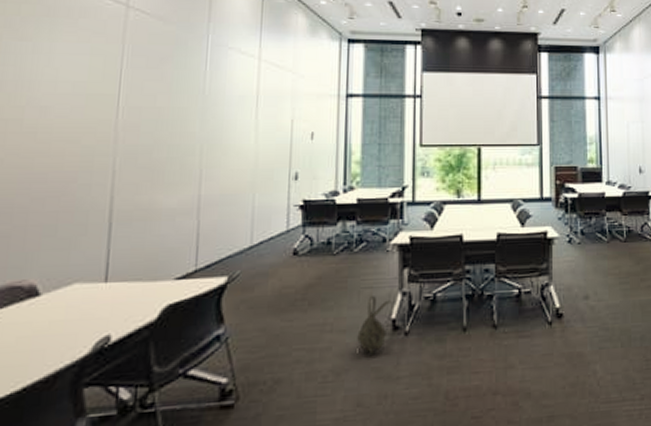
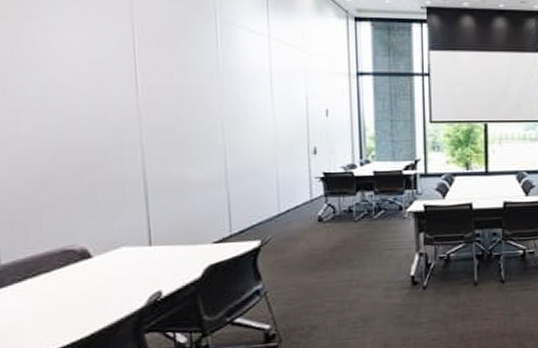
backpack: present [357,296,395,355] -> none [381,256,413,306]

